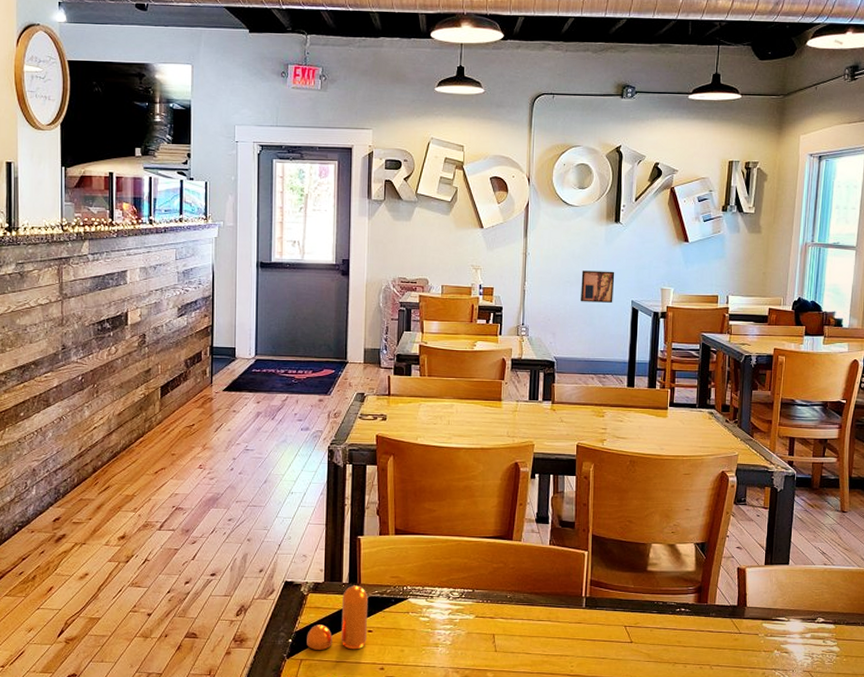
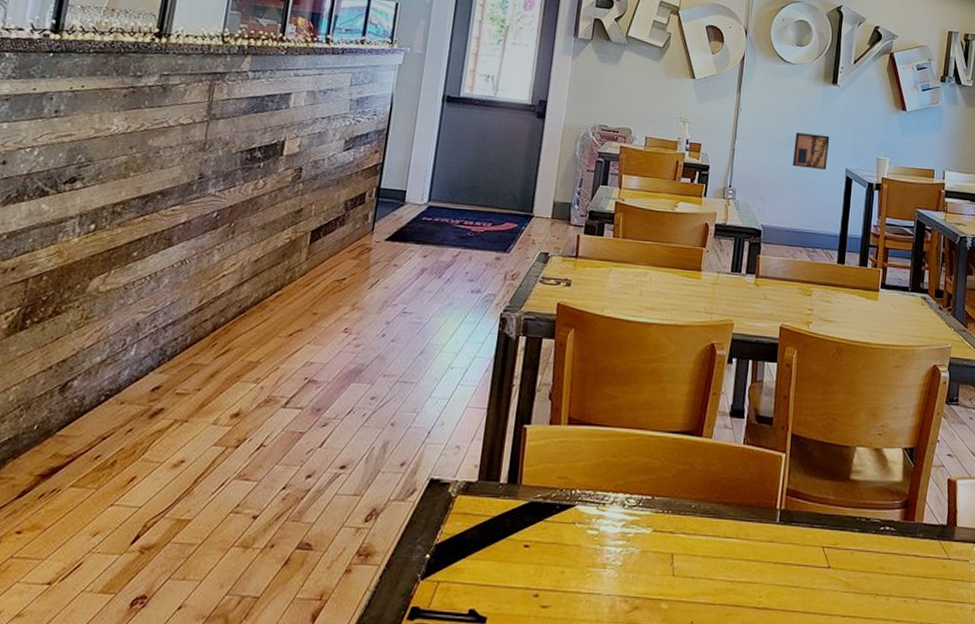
pepper shaker: present [307,585,368,650] -> none [447,486,529,570]

